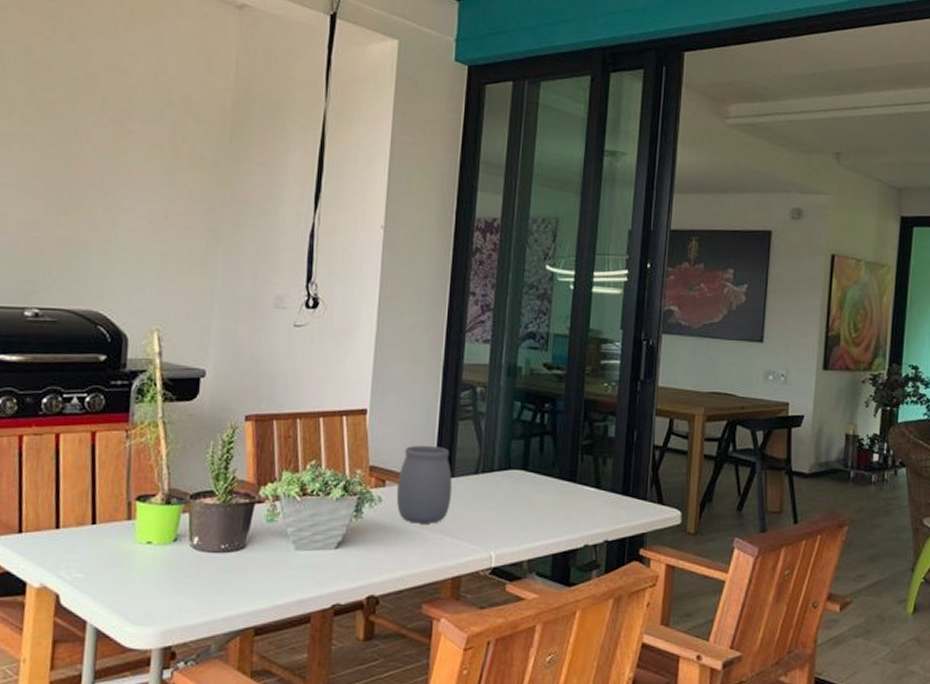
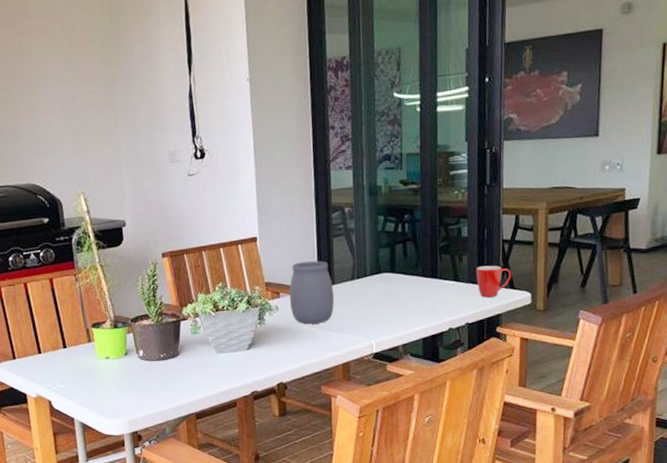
mug: none [621,473,661,512] -> present [475,265,512,298]

